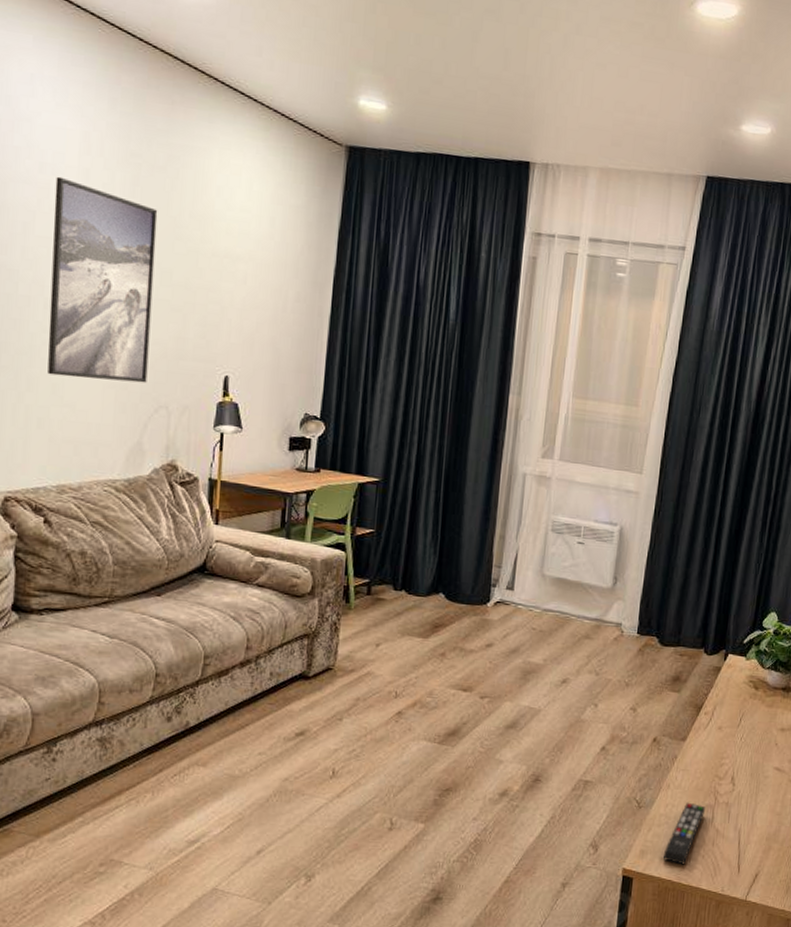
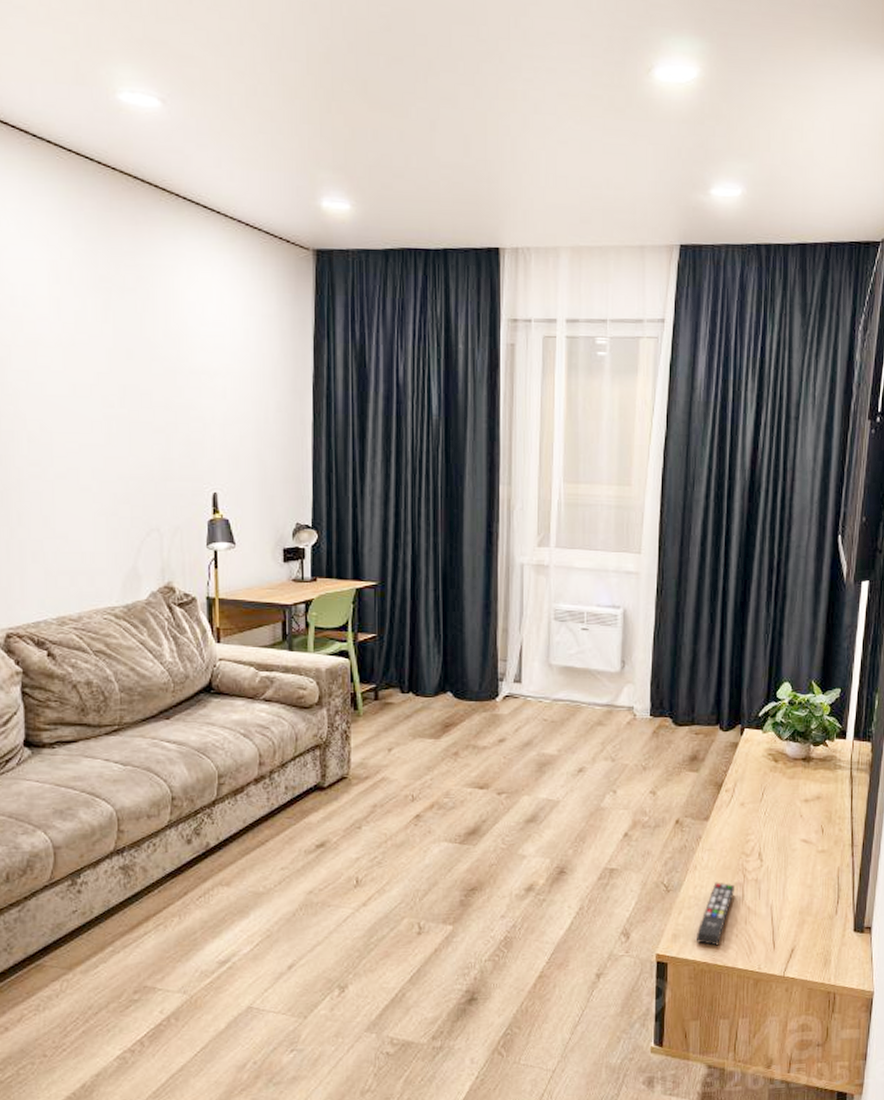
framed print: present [47,176,158,384] -> none [28,308,136,508]

